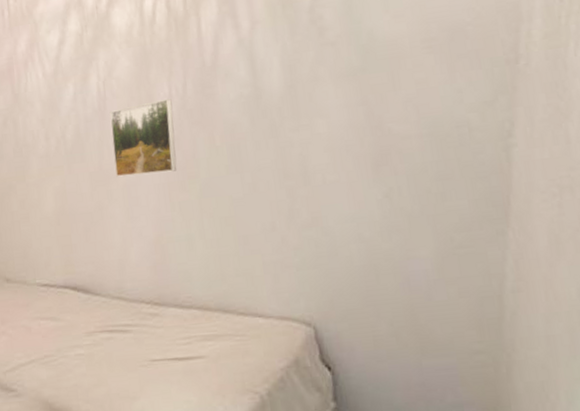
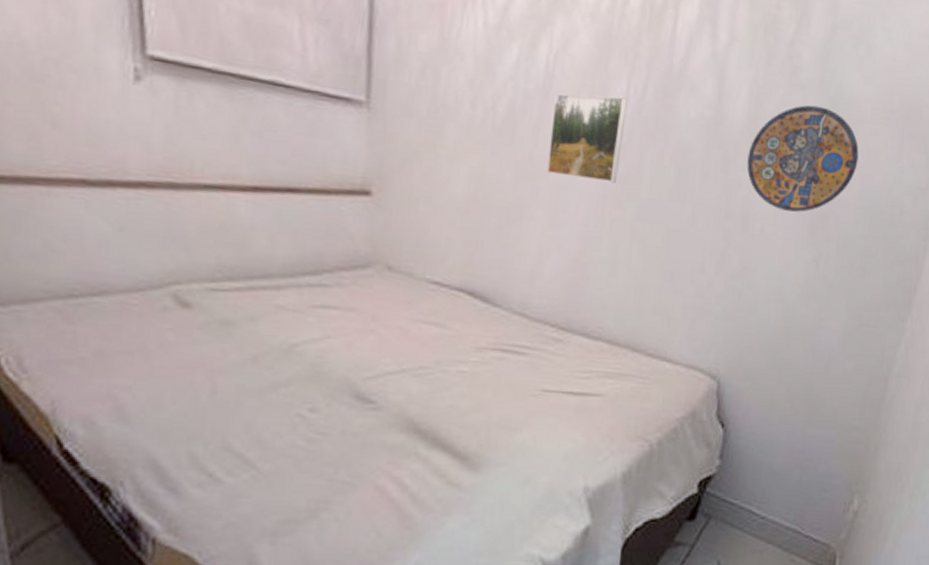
manhole cover: none [293,55,409,158] -> present [747,105,859,212]

